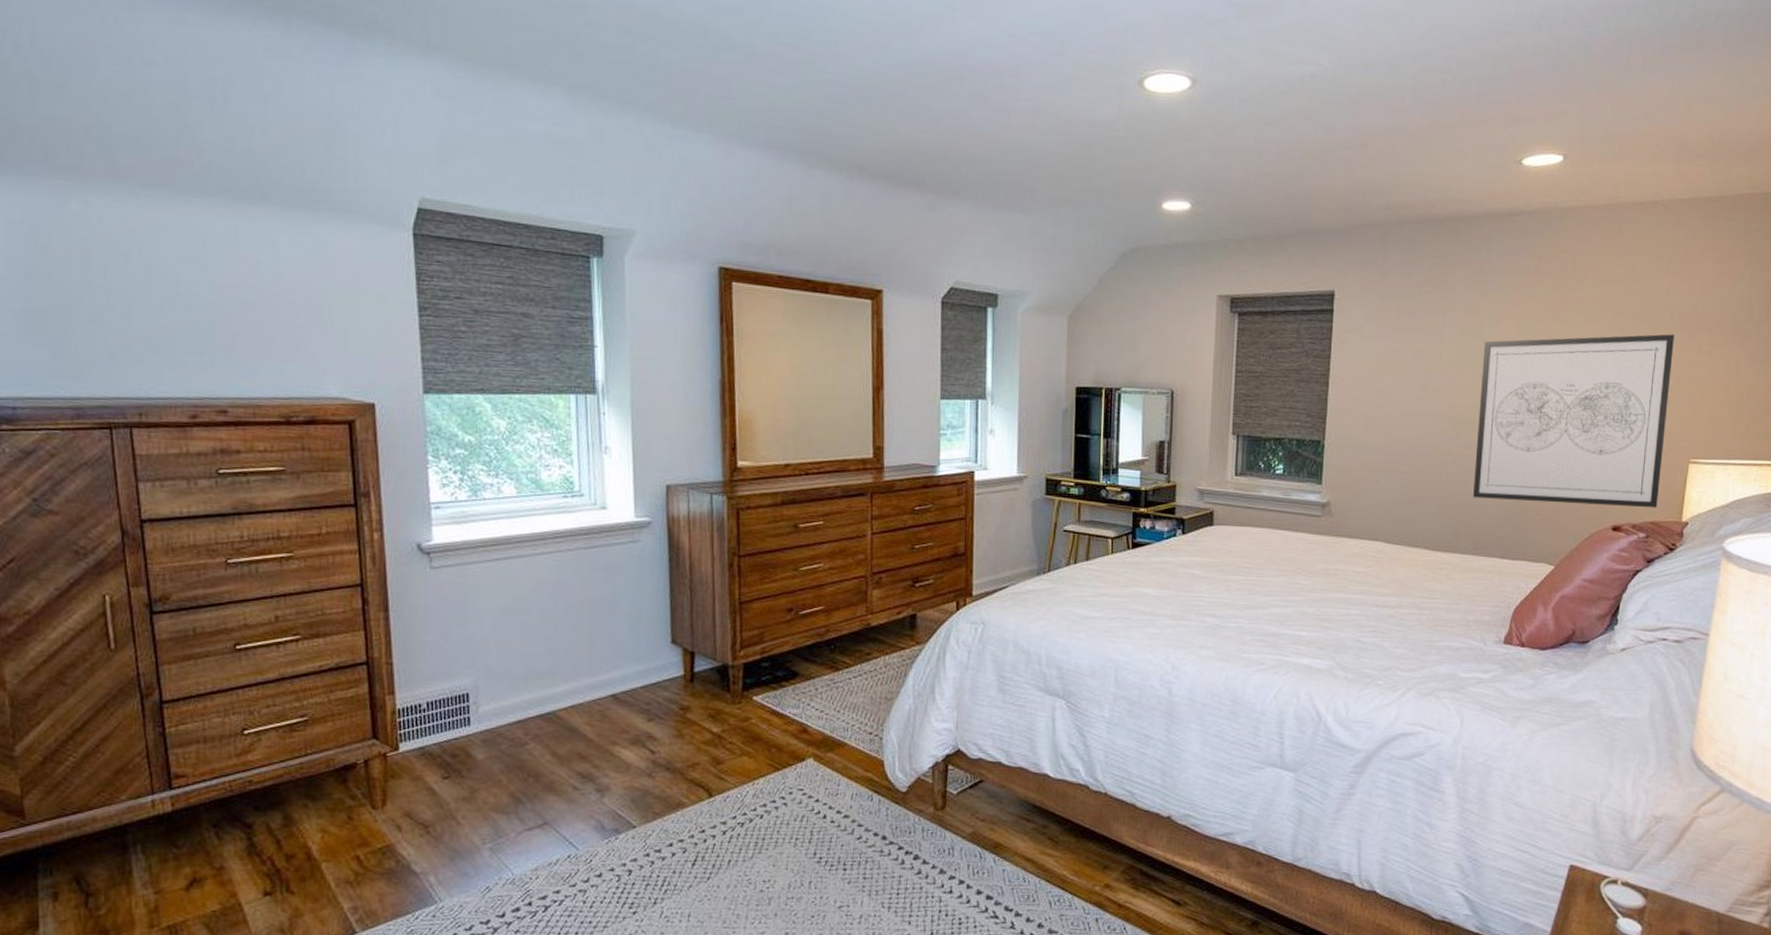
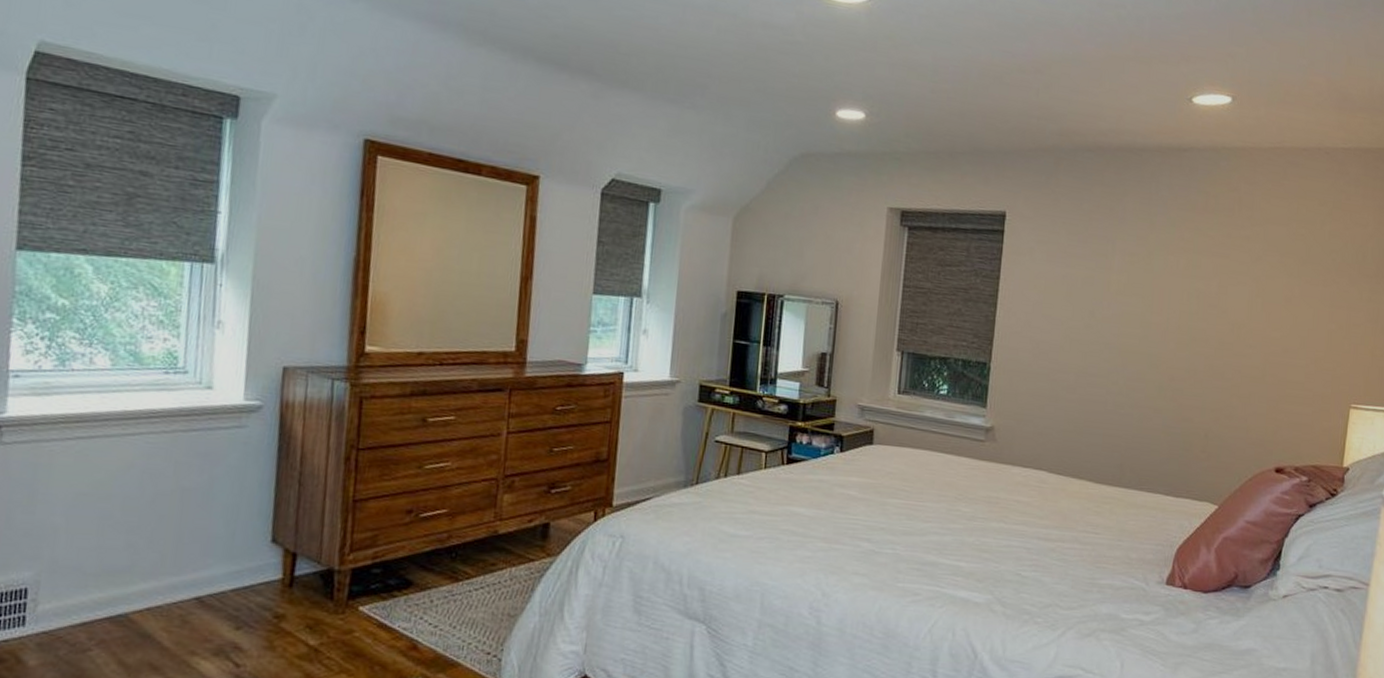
wall art: present [1473,334,1674,508] -> none [1138,273,1336,452]

